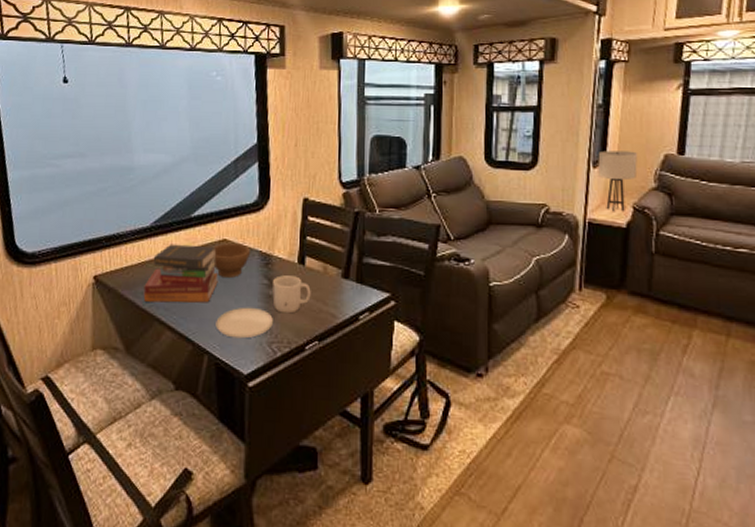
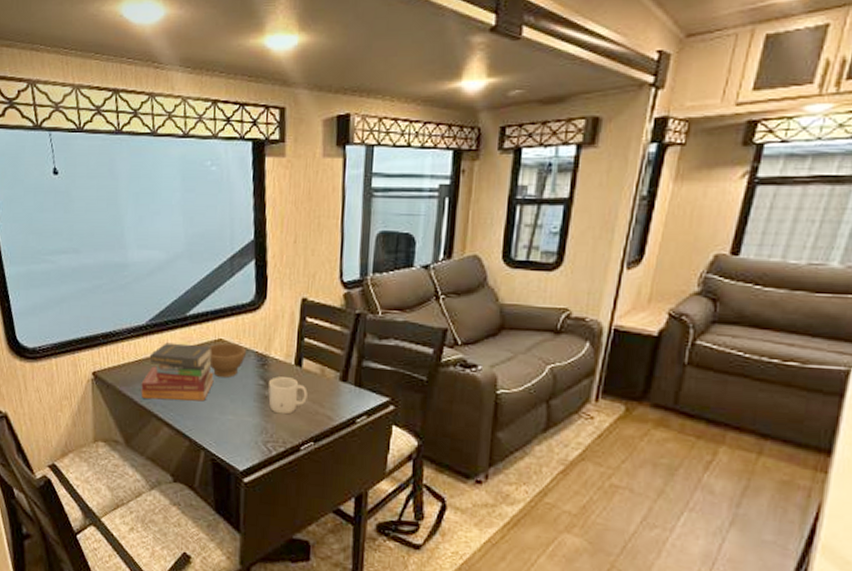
plate: present [215,307,273,339] -> none [212,406,269,437]
lamp: present [598,150,637,212] -> none [632,249,681,319]

